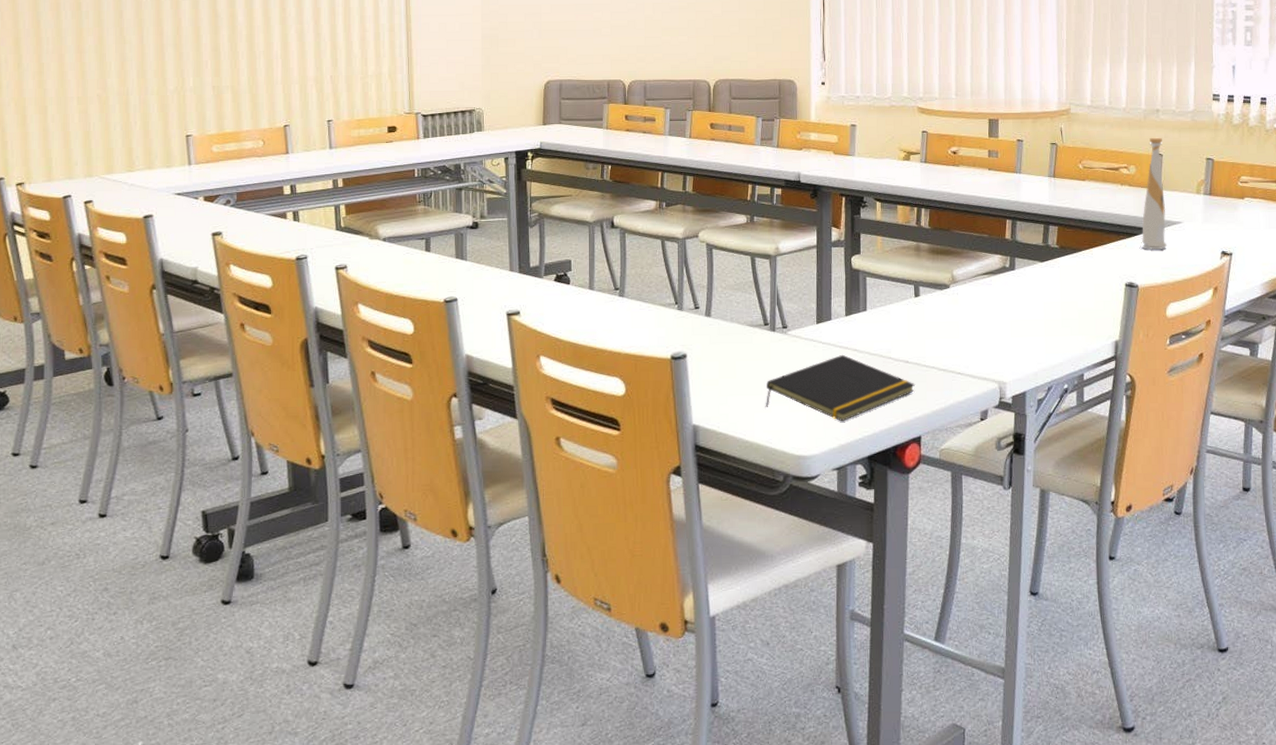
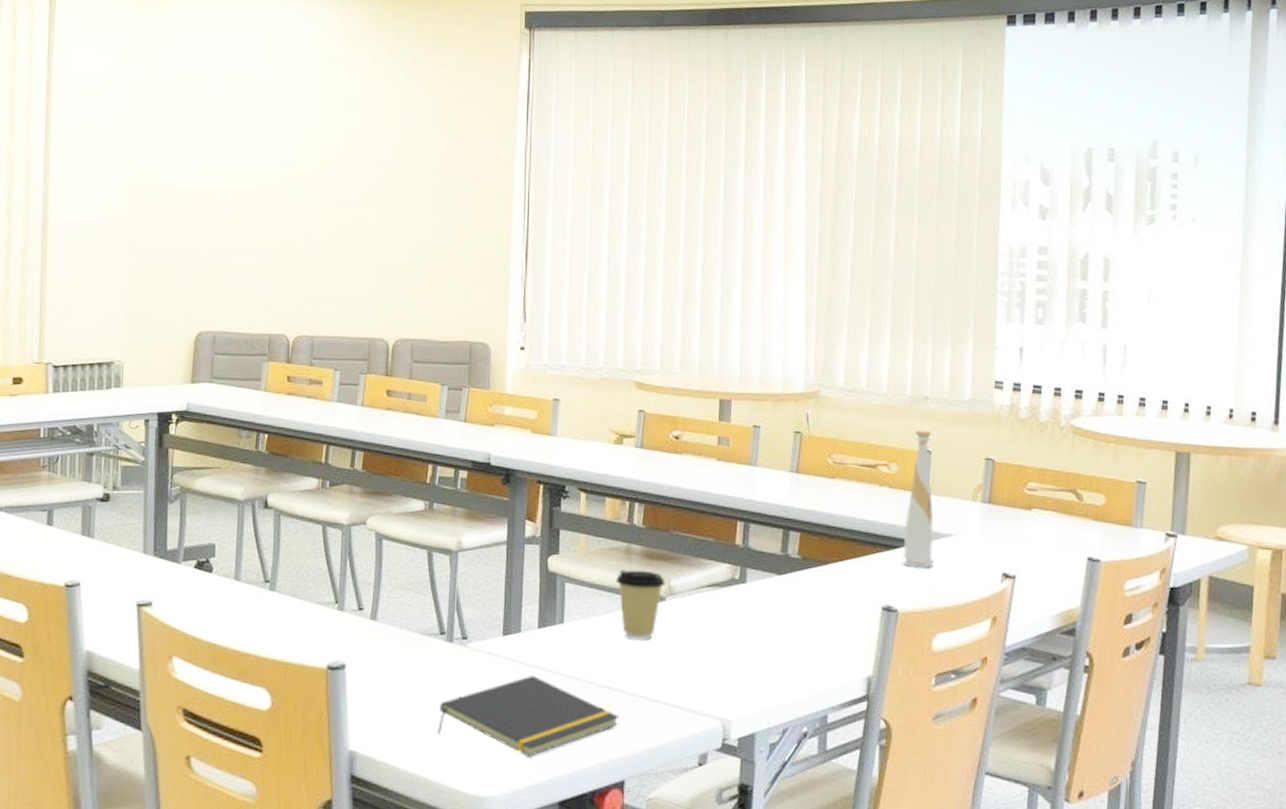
coffee cup: none [908,264,949,321] -> present [616,569,665,640]

